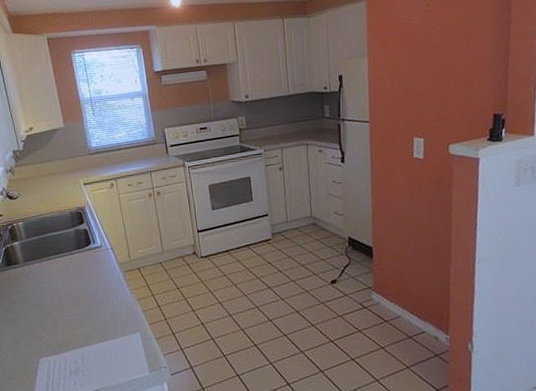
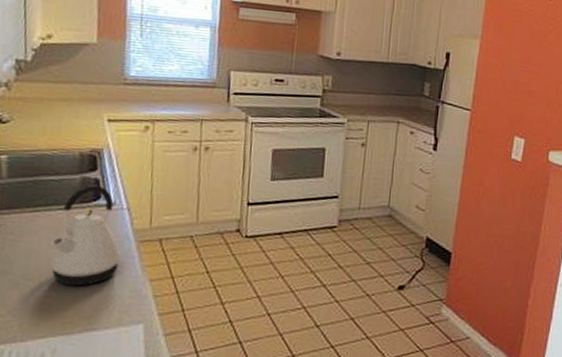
kettle: none [64,234,114,310] -> present [50,184,121,286]

